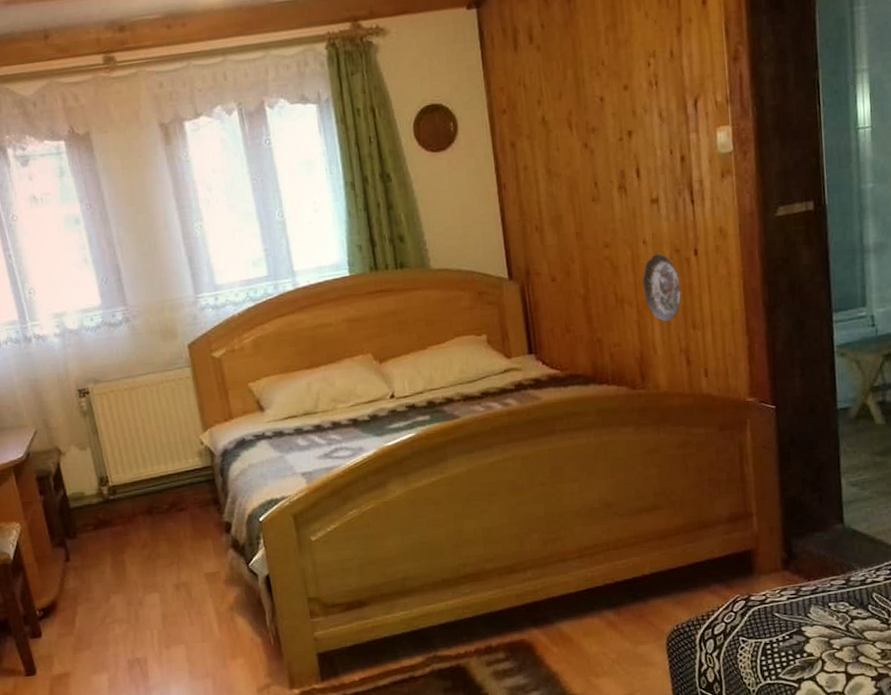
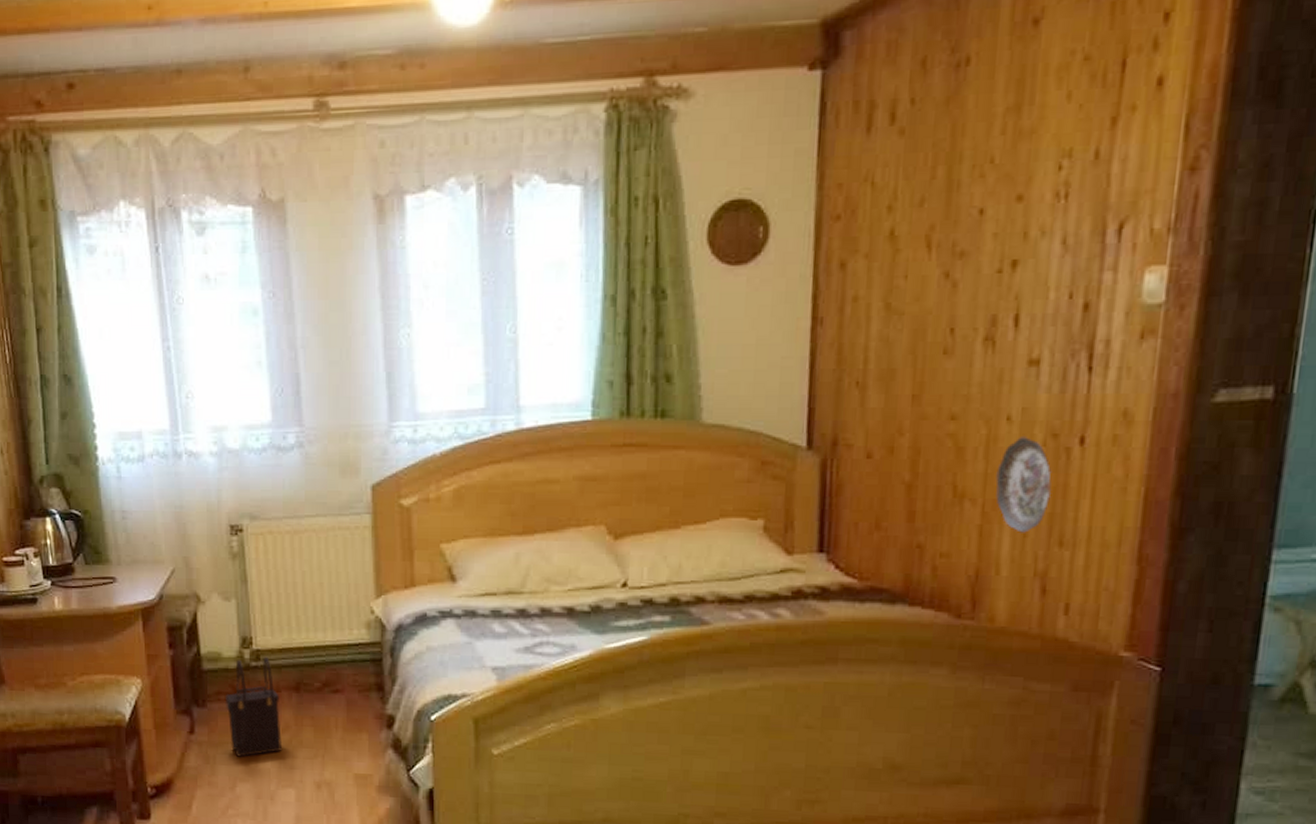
satchel: none [92,490,144,574] -> present [226,656,282,757]

